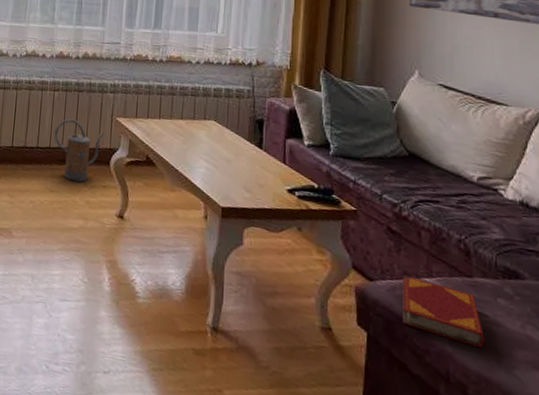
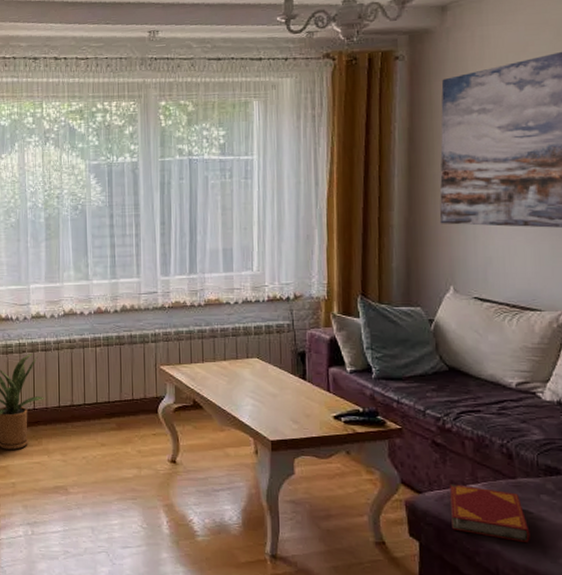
watering can: present [54,119,104,182] -> none [100,373,149,433]

